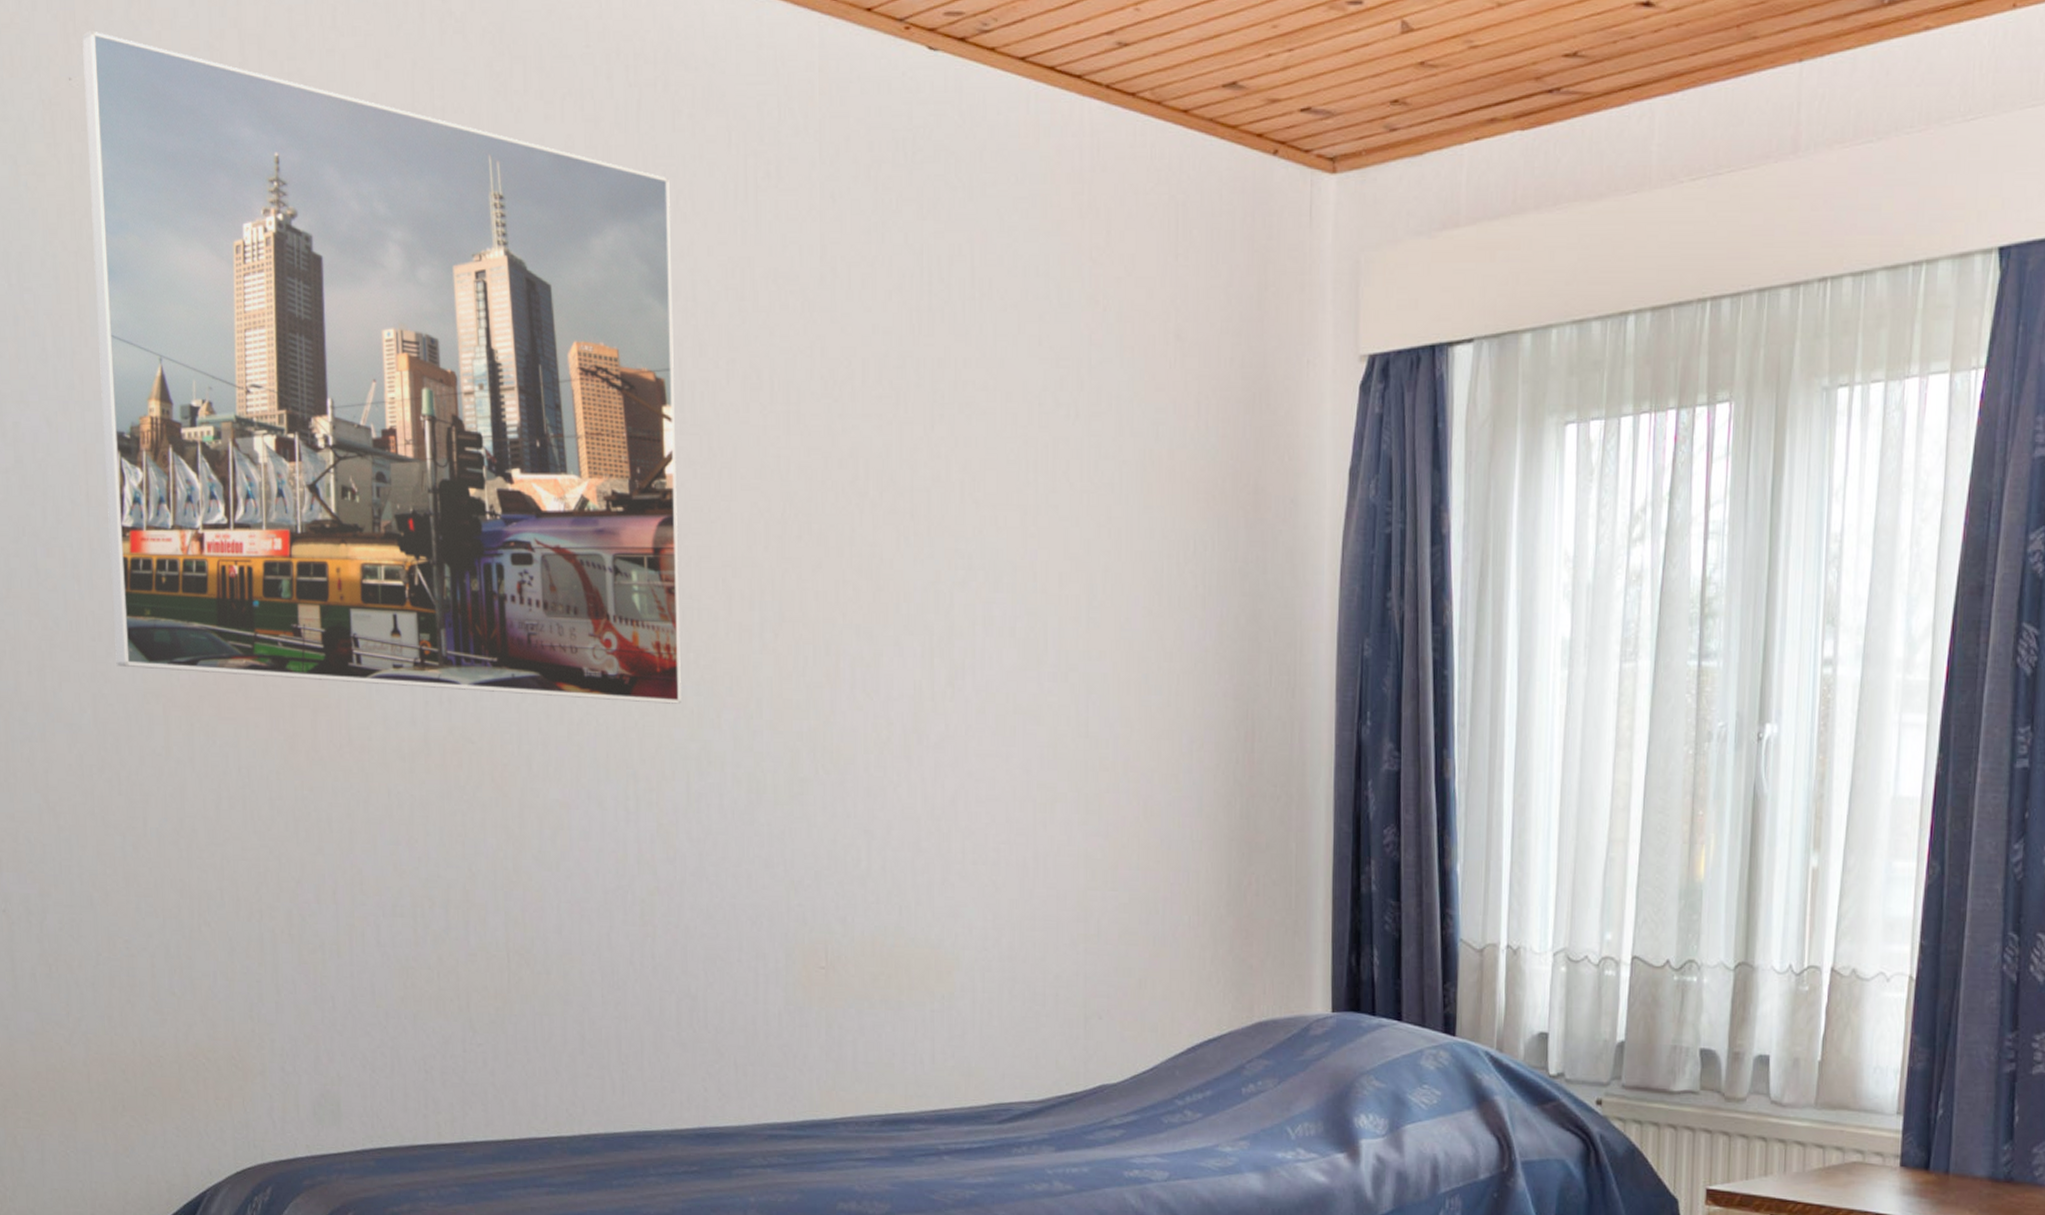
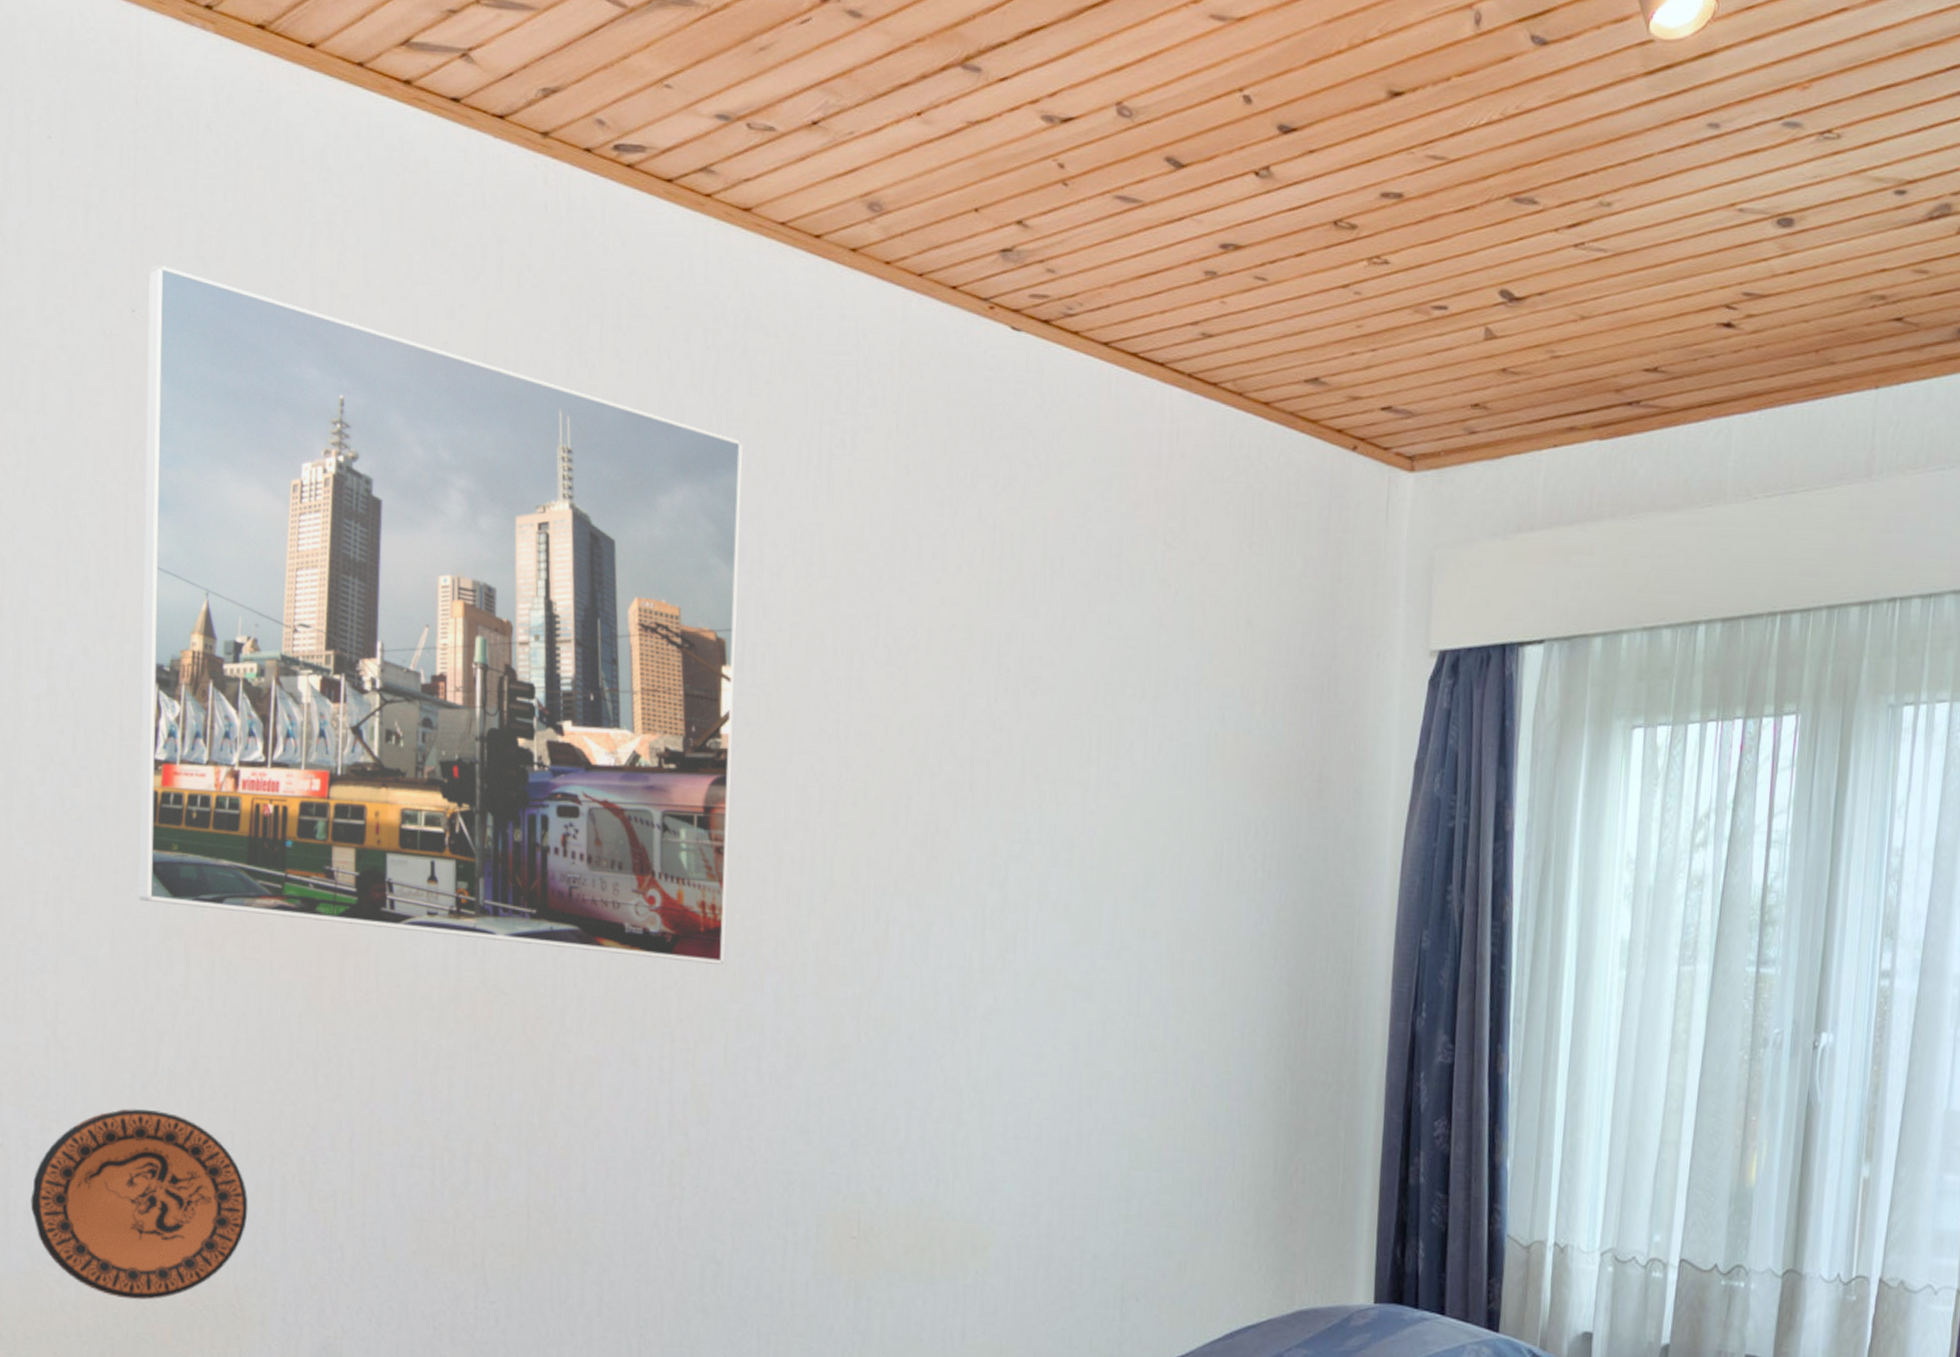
decorative plate: none [36,869,242,1056] -> present [30,1108,248,1300]

